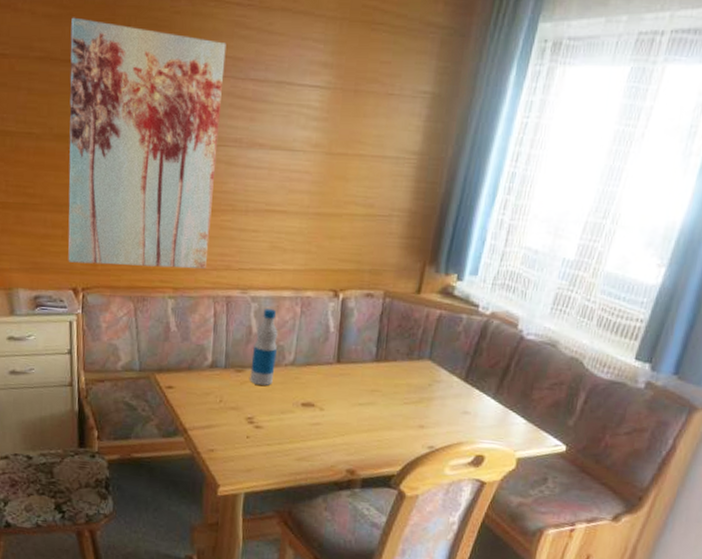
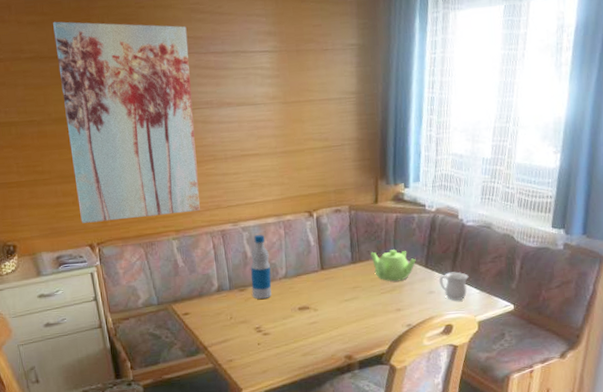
teapot: none [400,351,455,393] -> present [371,249,416,282]
mug: none [478,392,517,428] -> present [439,272,469,300]

